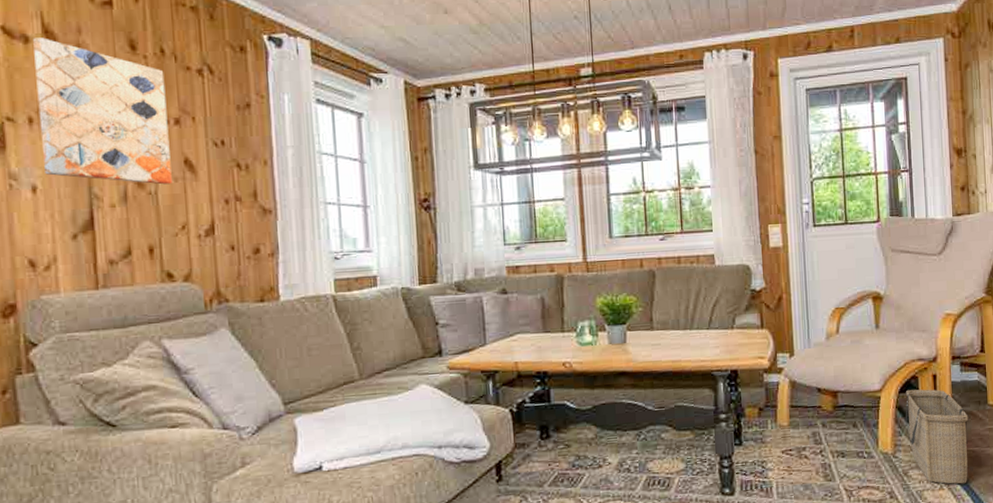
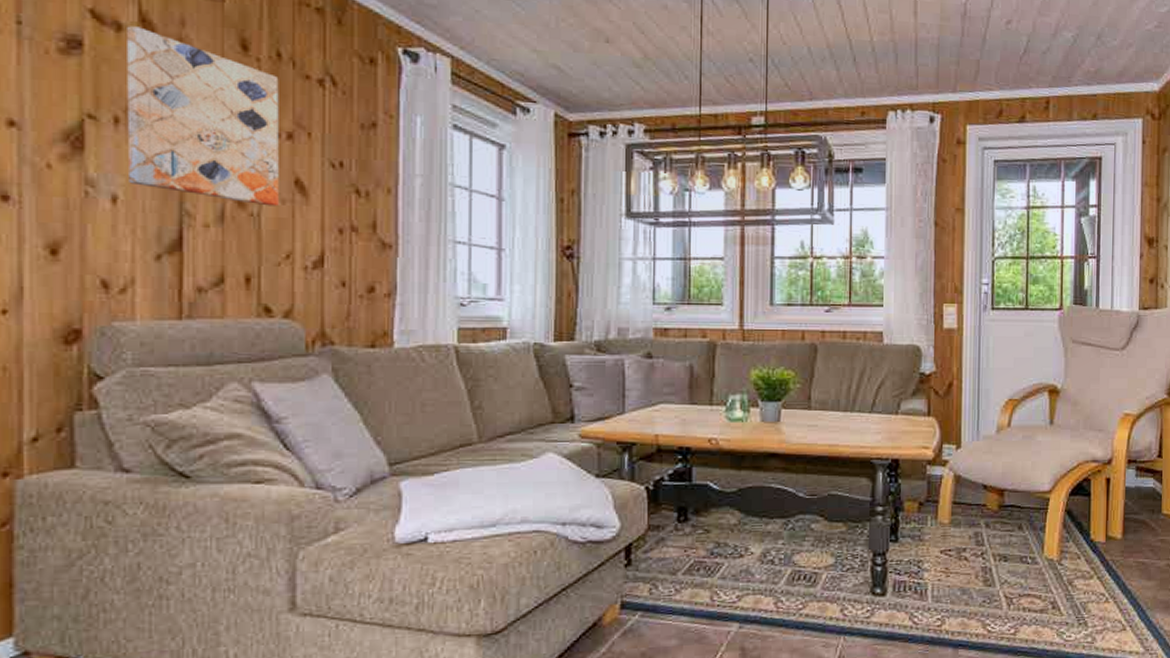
basket: present [905,389,969,484] -> none [1074,492,1141,598]

